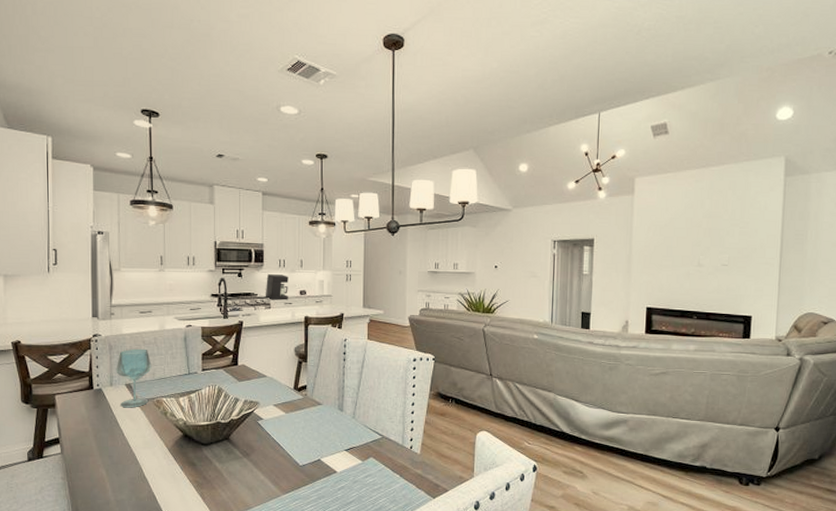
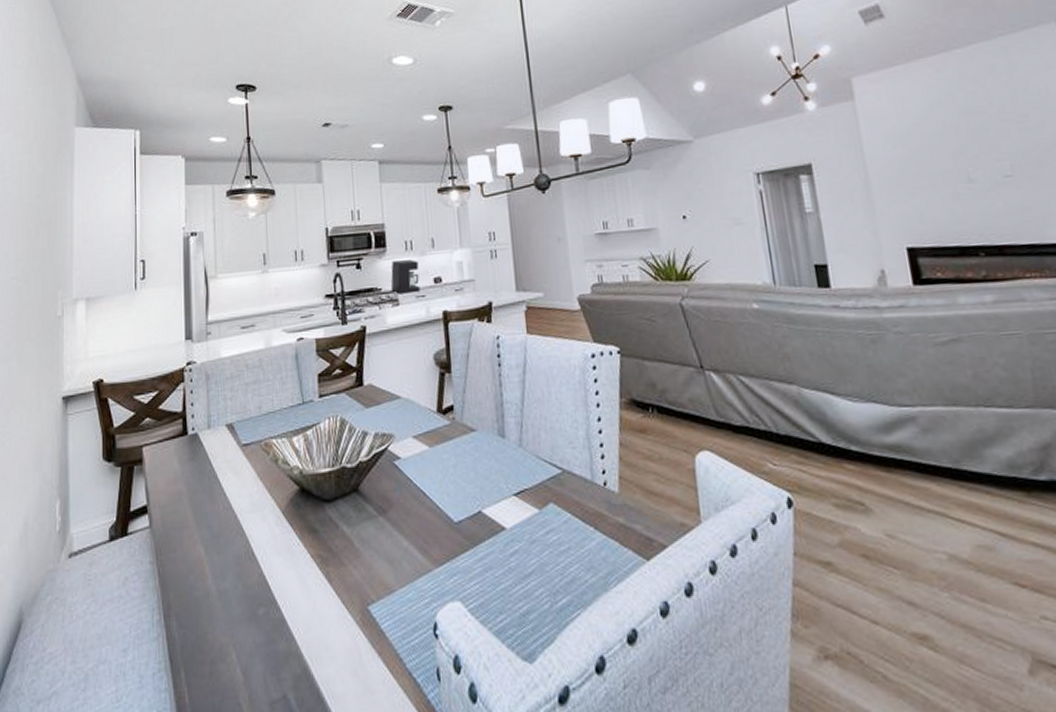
wine glass: present [116,348,152,408] -> none [214,374,258,457]

